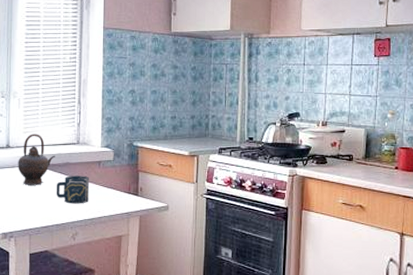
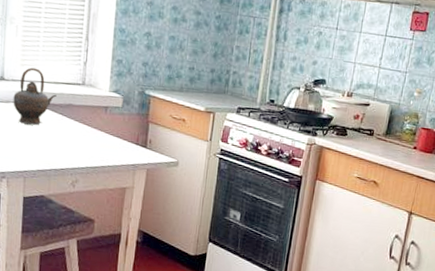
cup: present [56,176,89,204] -> none [56,118,94,150]

